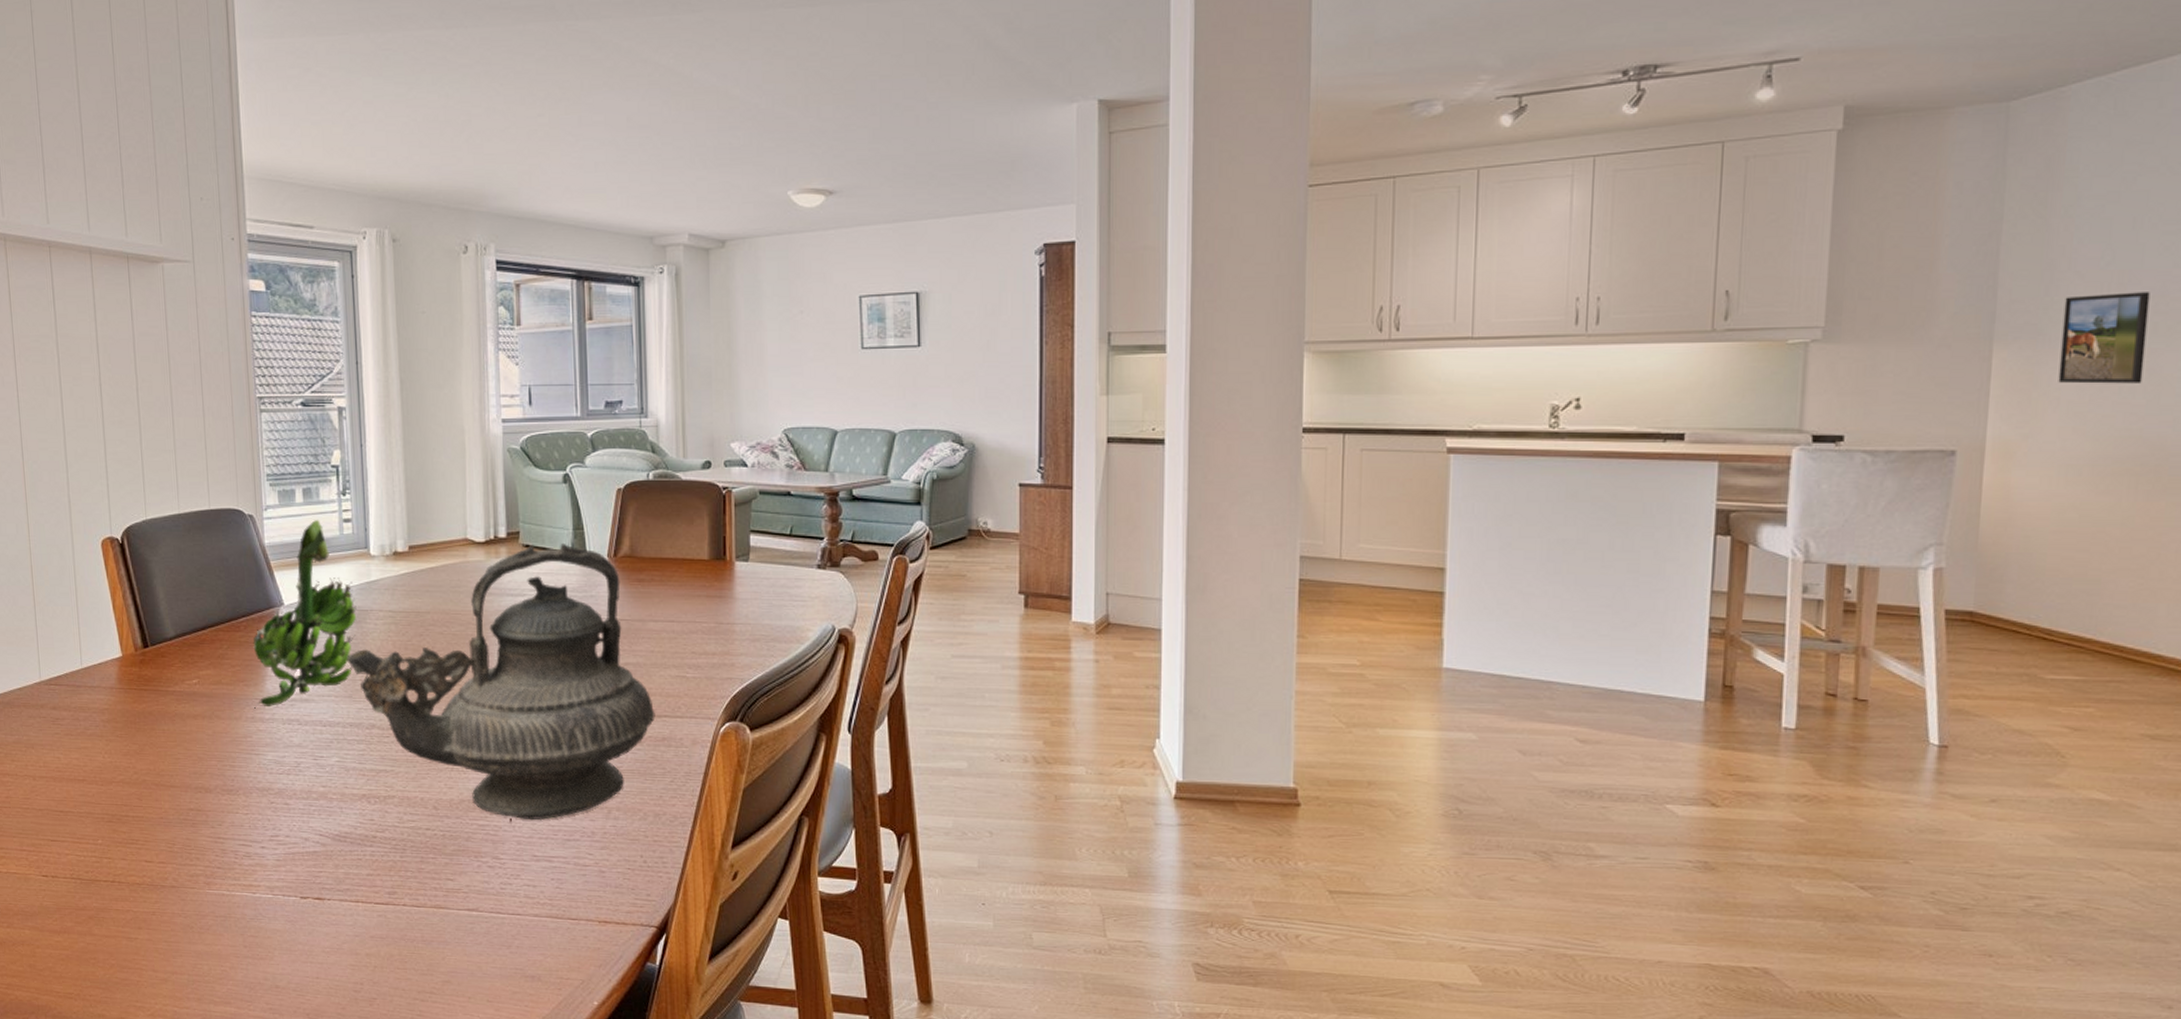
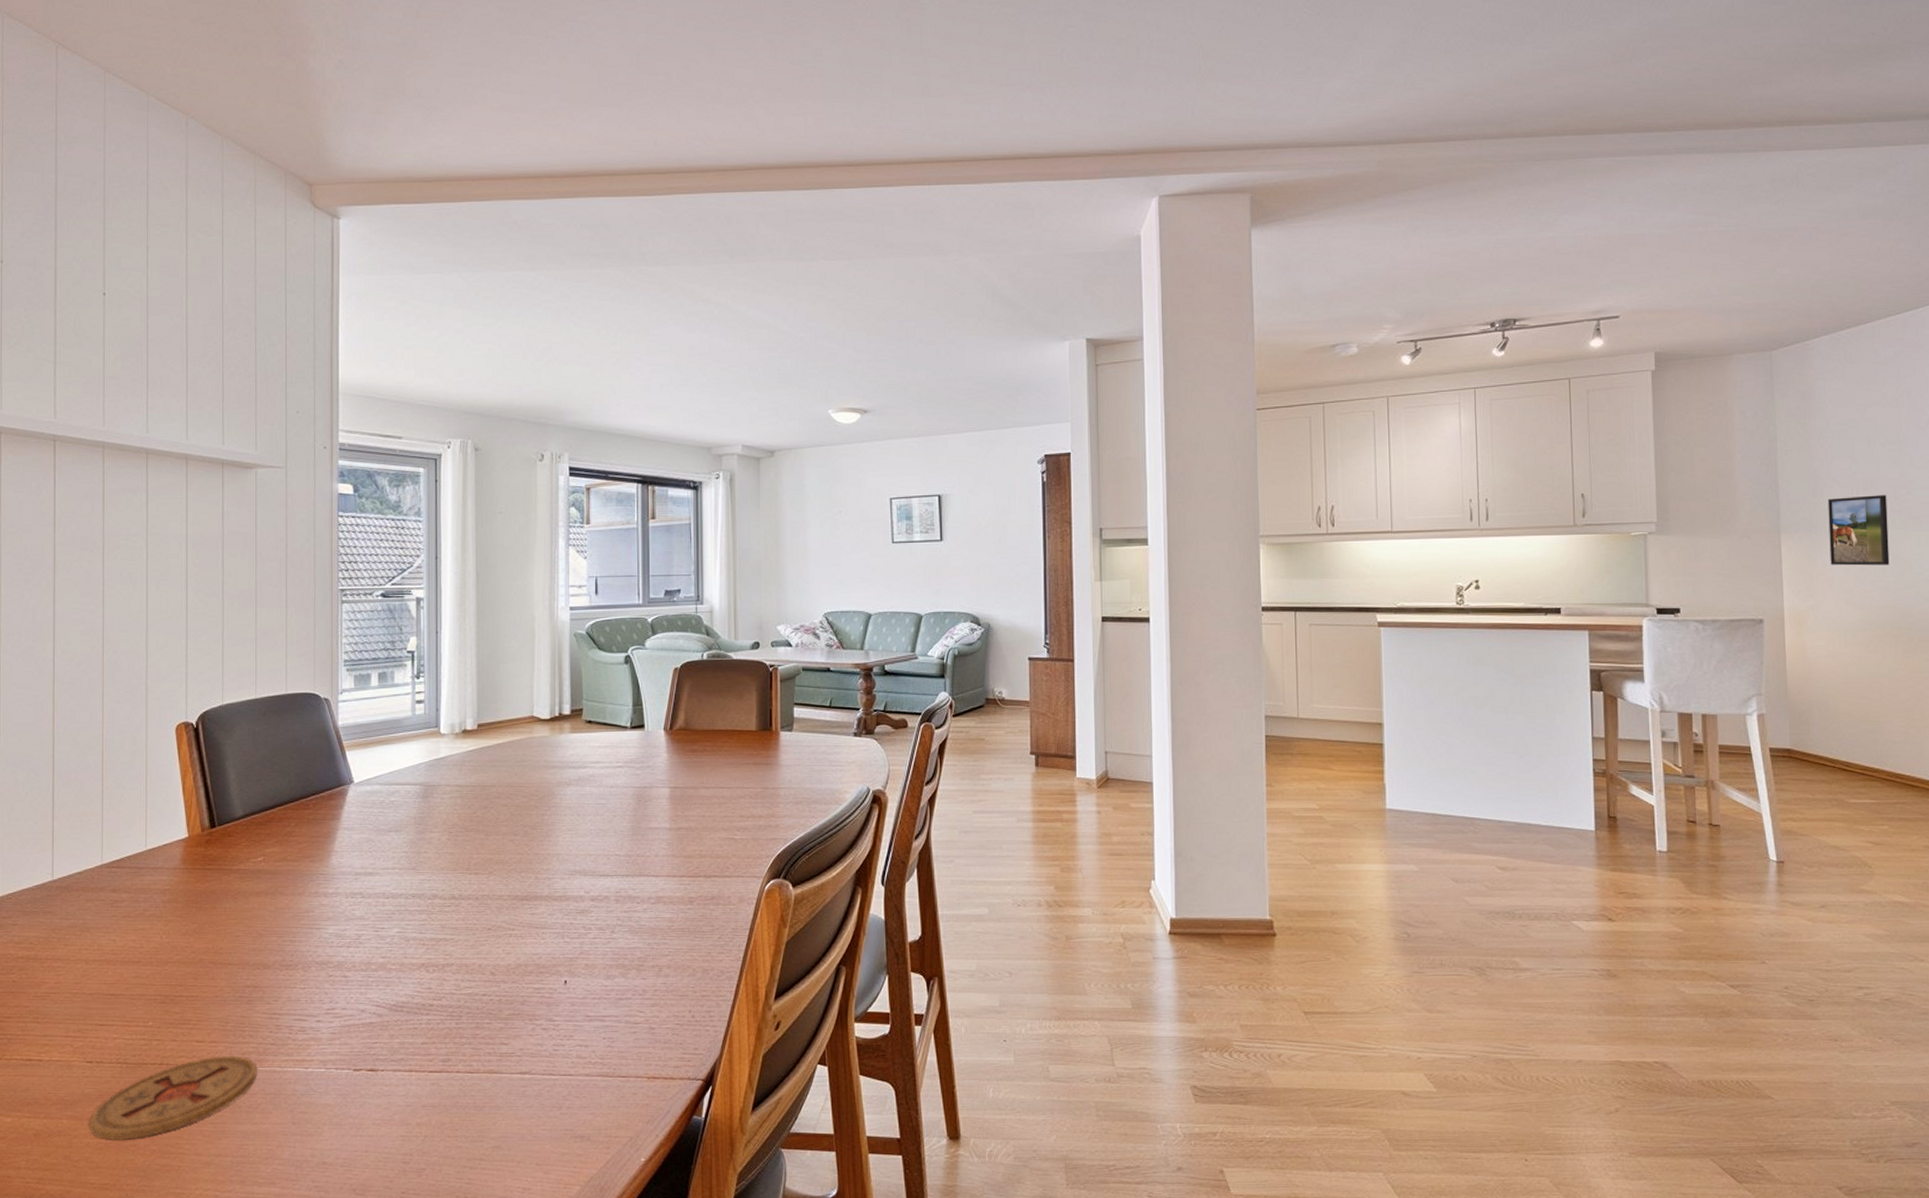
coaster: none [50,877,207,954] -> present [90,1056,258,1141]
banana bunch: present [253,520,357,709] -> none [318,702,425,884]
teapot: present [346,542,655,821] -> none [412,718,705,982]

